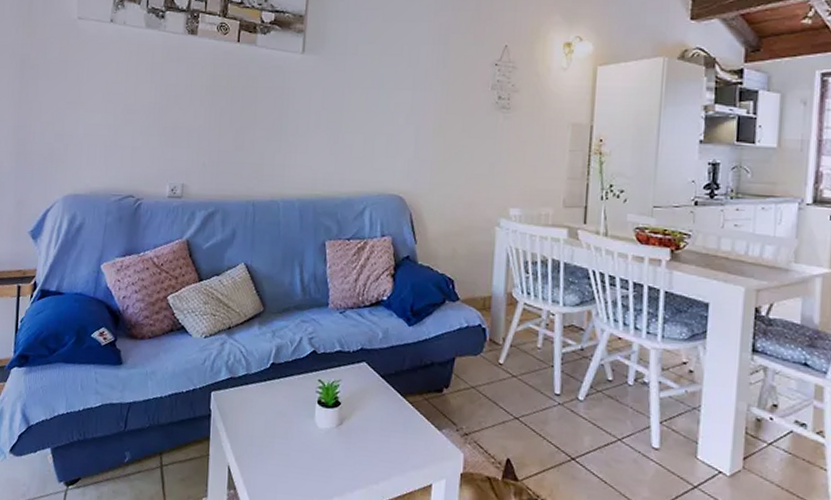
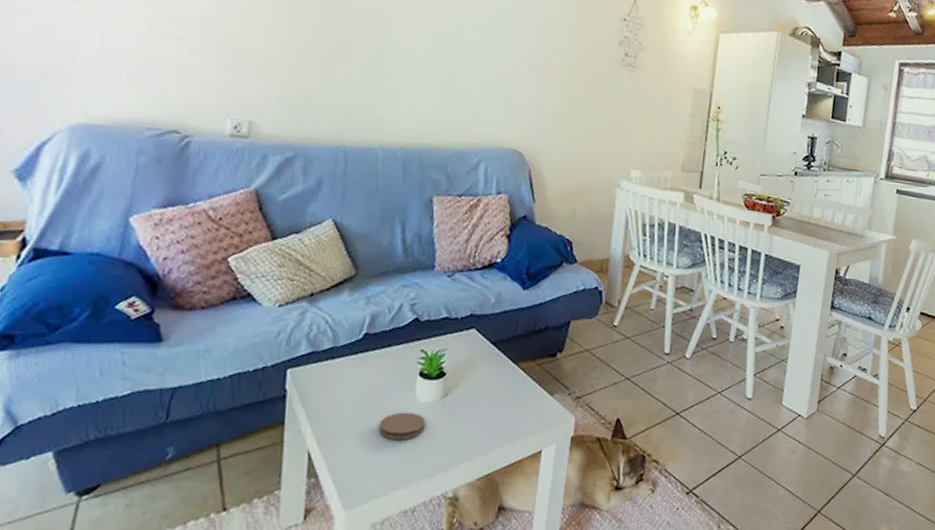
coaster: none [285,436,324,462] -> present [379,412,426,439]

